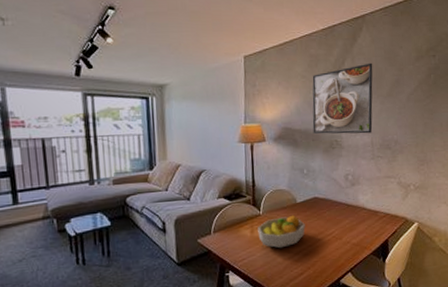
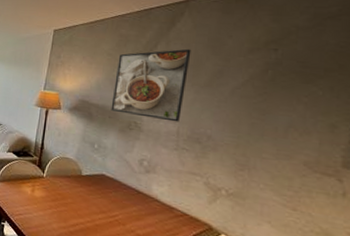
fruit bowl: present [258,215,305,249] -> none [38,183,87,216]

